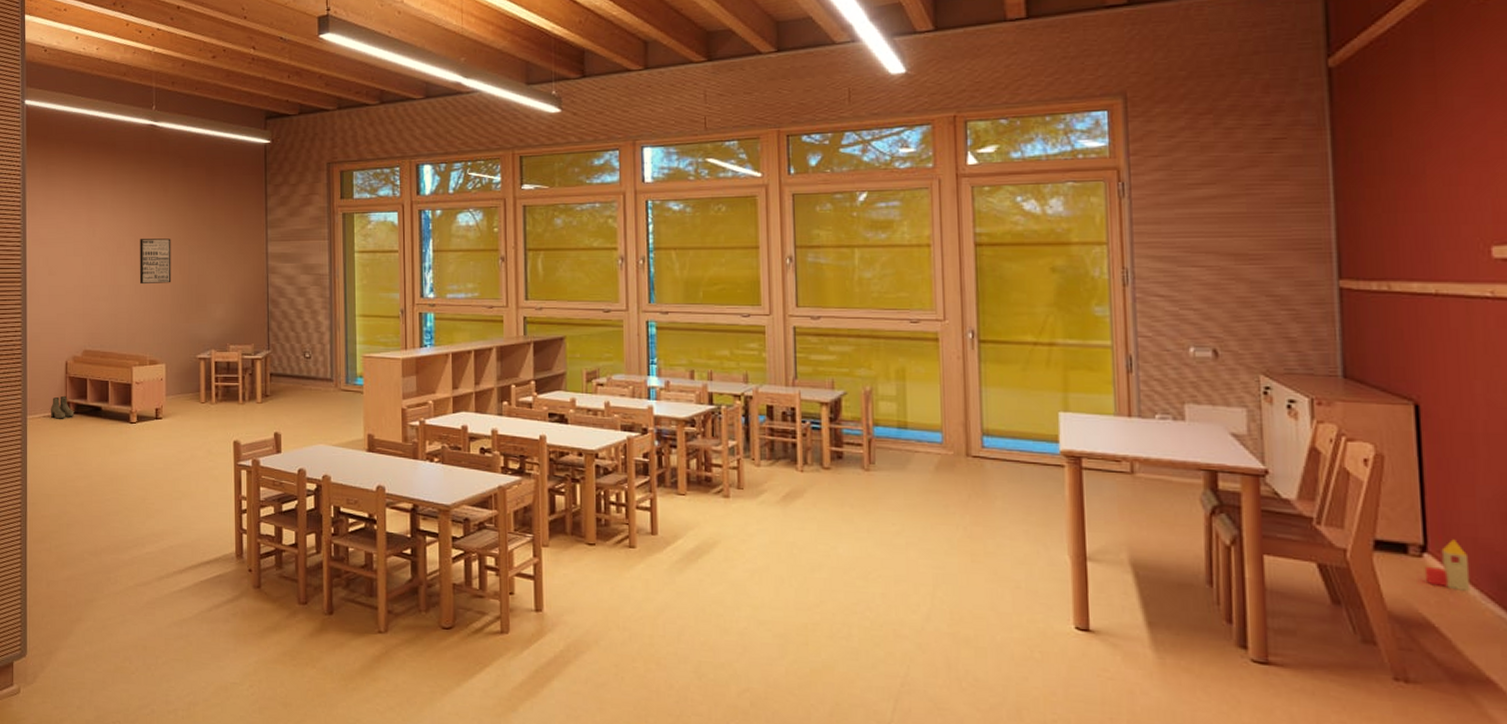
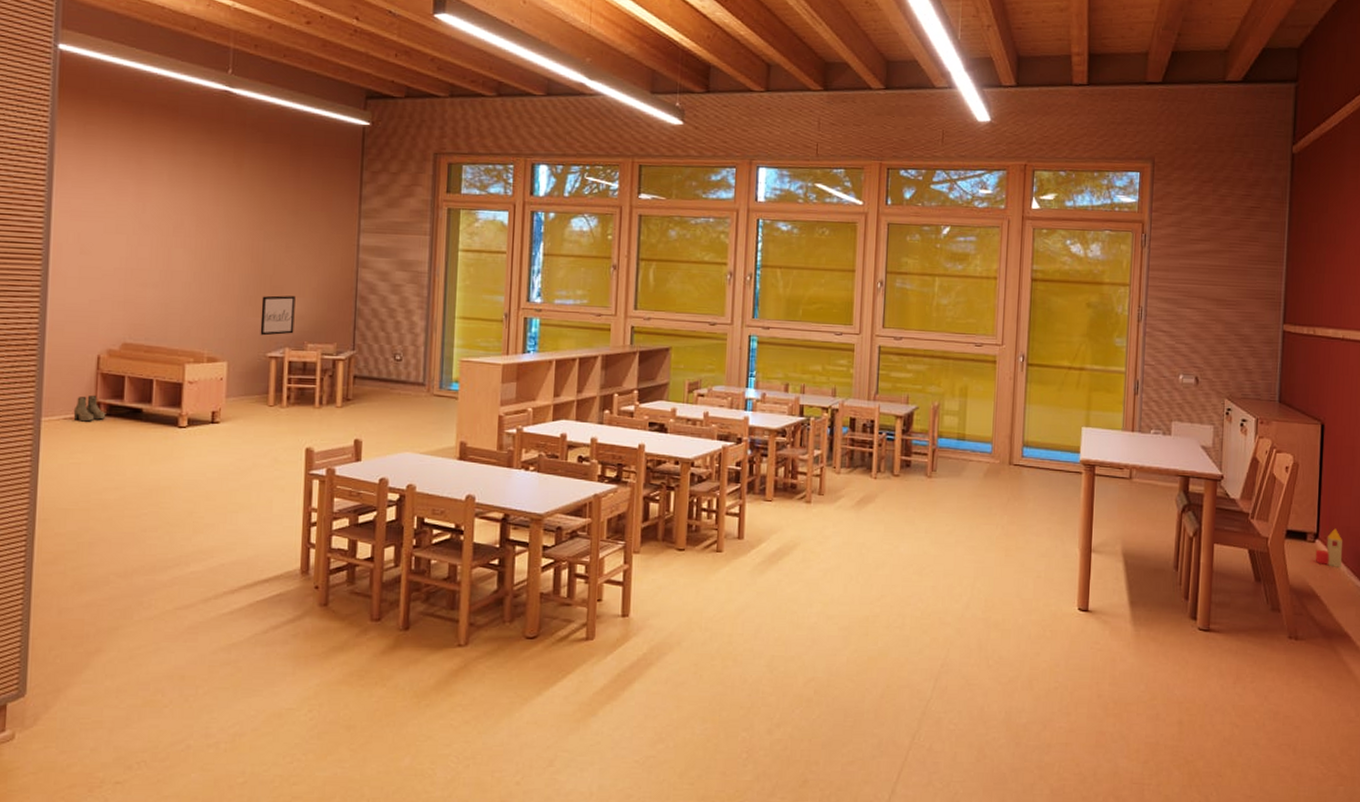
wall art: present [140,238,171,285] -> none [201,219,243,272]
wall art: none [190,303,218,339] -> present [260,295,296,336]

